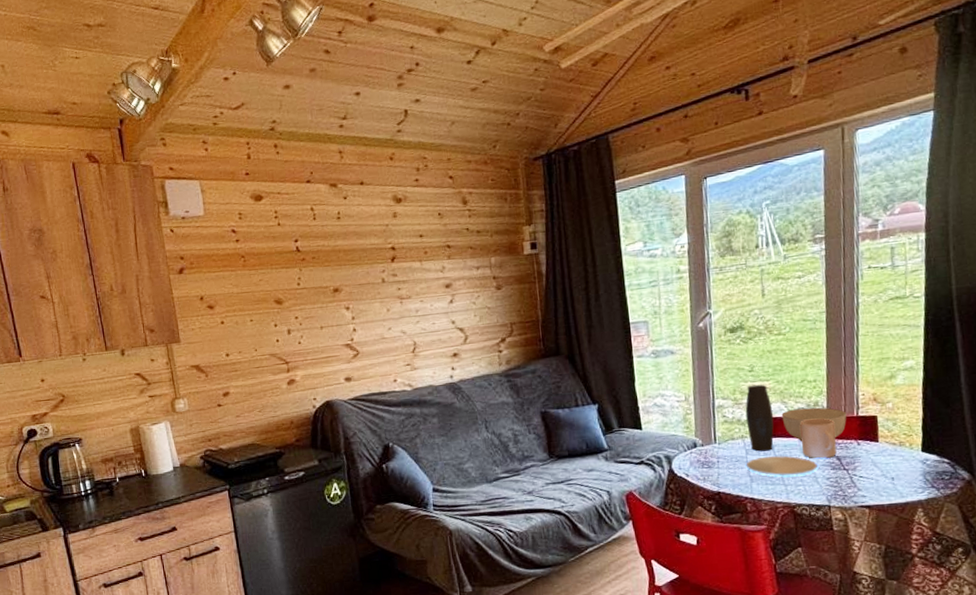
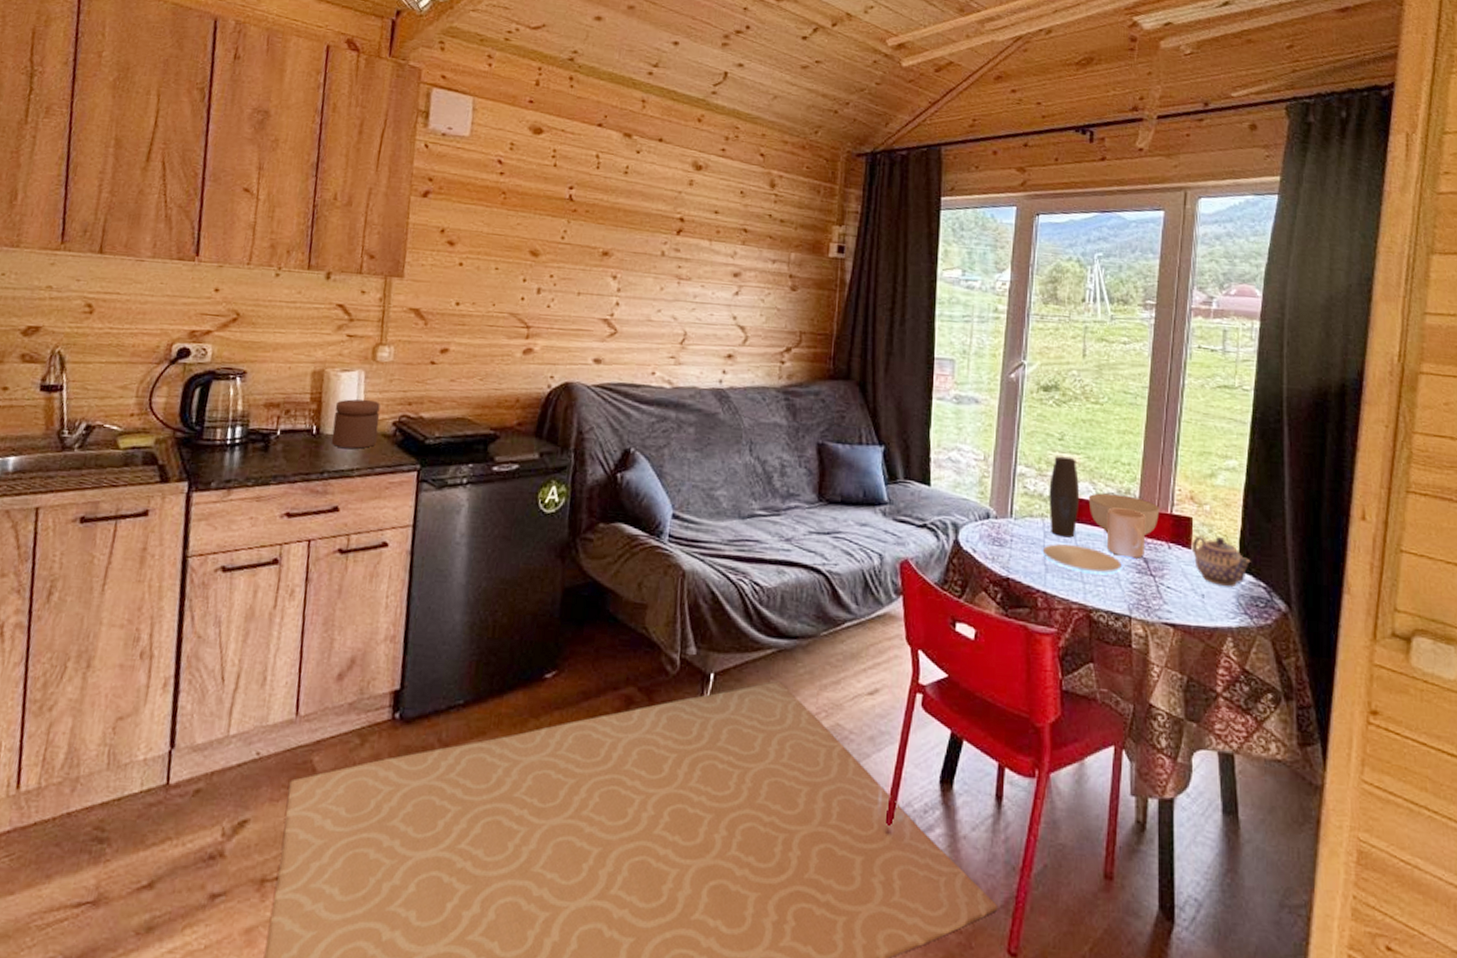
jar: none [154,442,192,483] -> present [331,399,381,450]
teapot: none [879,428,934,468] -> present [1193,535,1251,588]

